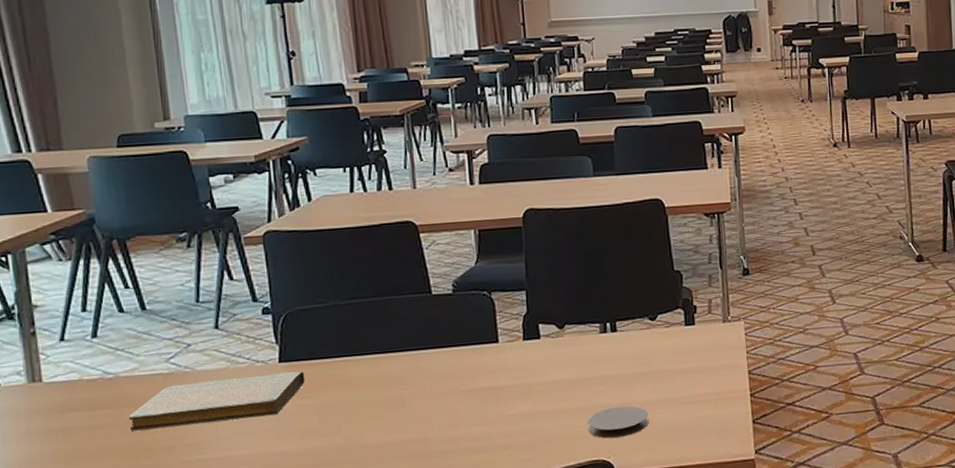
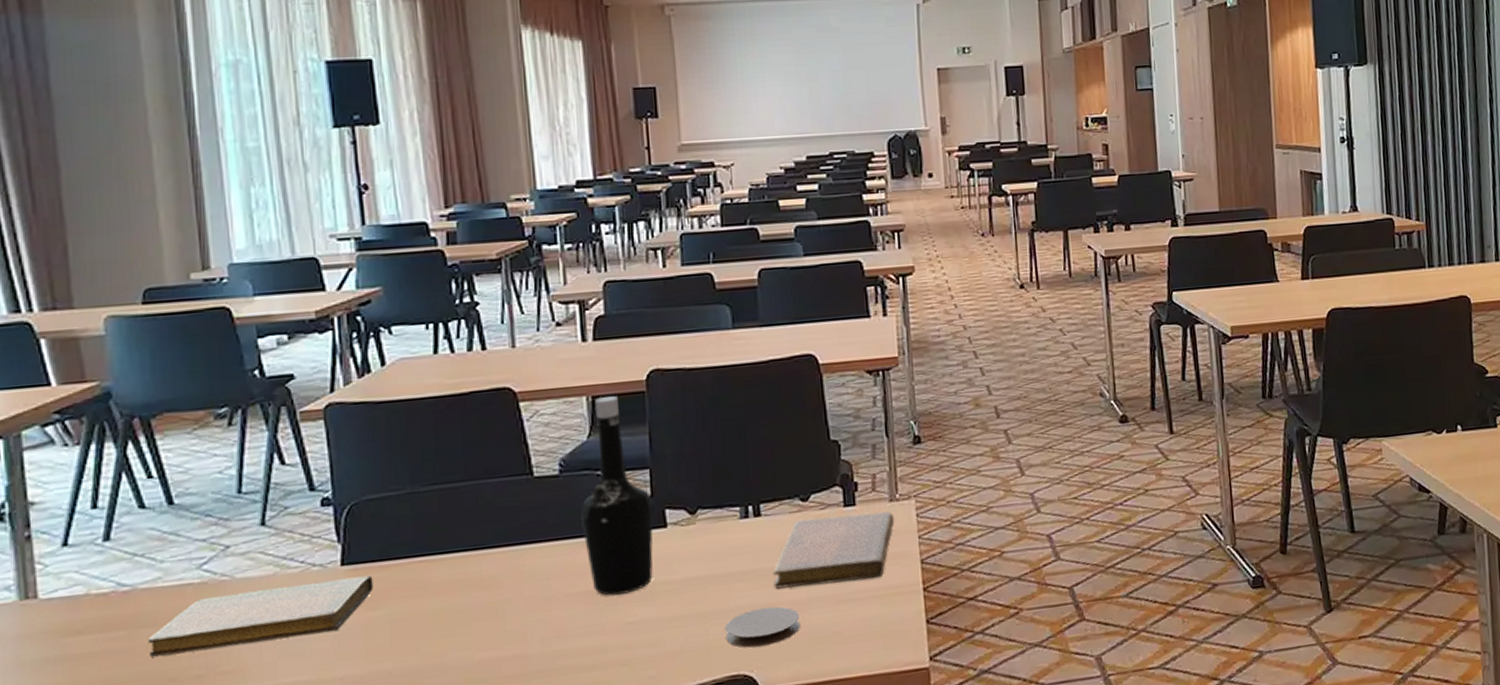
bottle: none [470,230,529,393] -> present [581,396,653,596]
notebook: none [626,331,727,391] -> present [773,512,895,589]

